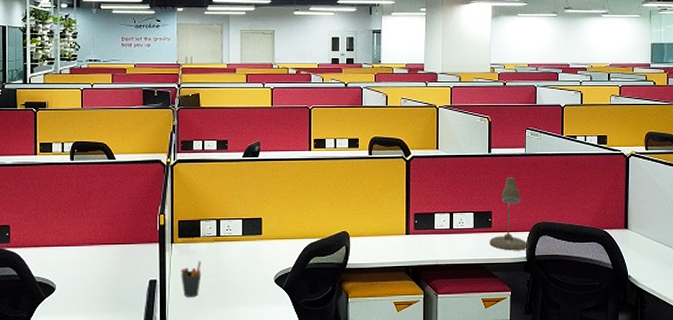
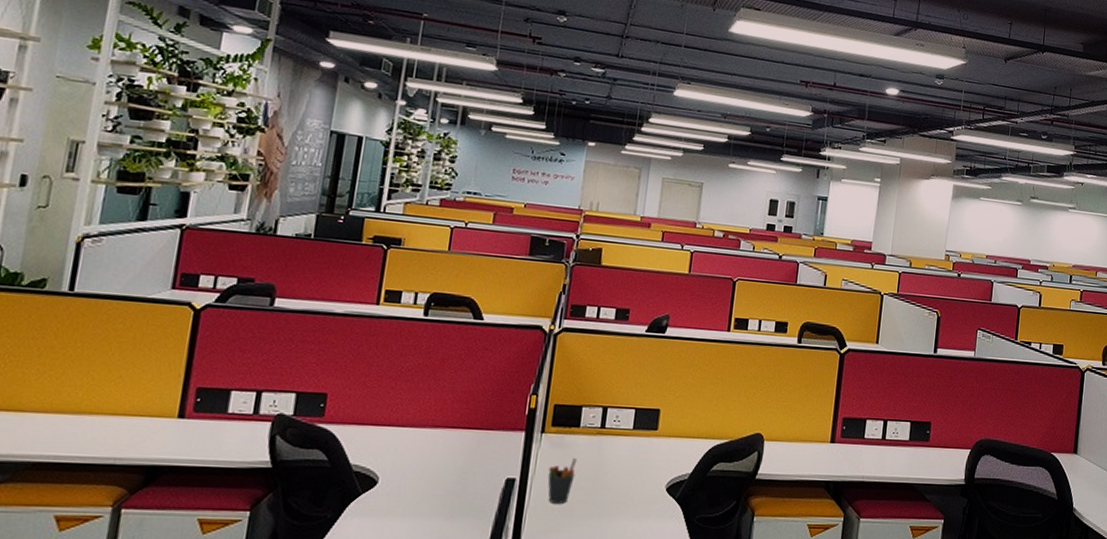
desk lamp: present [490,177,528,251] -> none [925,383,968,471]

